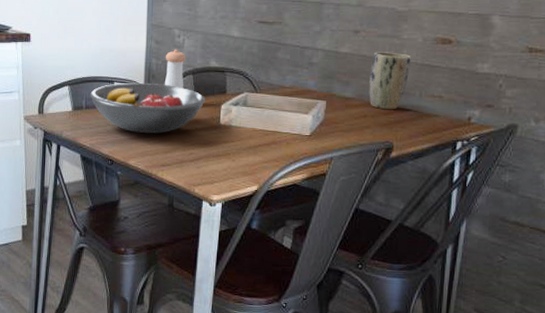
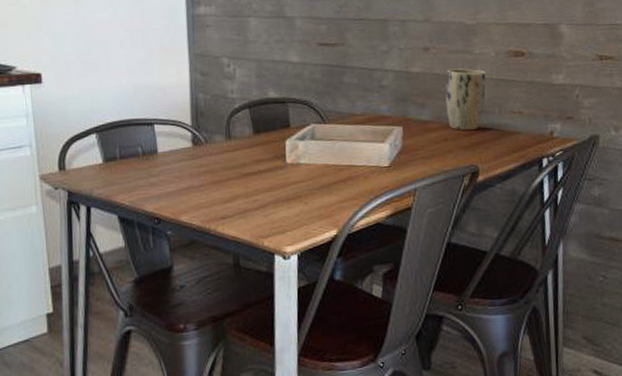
fruit bowl: present [89,82,205,133] -> none [124,122,266,182]
pepper shaker: present [164,49,186,89] -> none [214,80,240,126]

